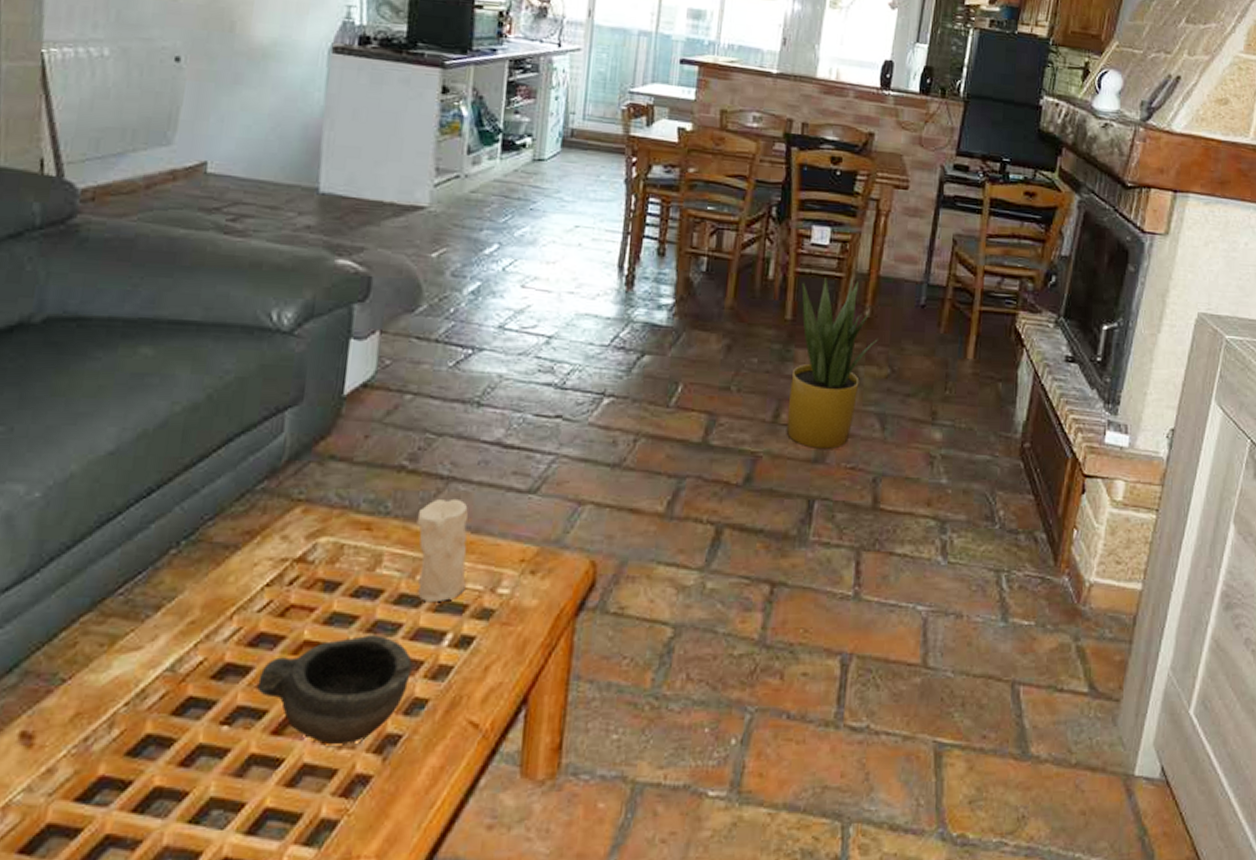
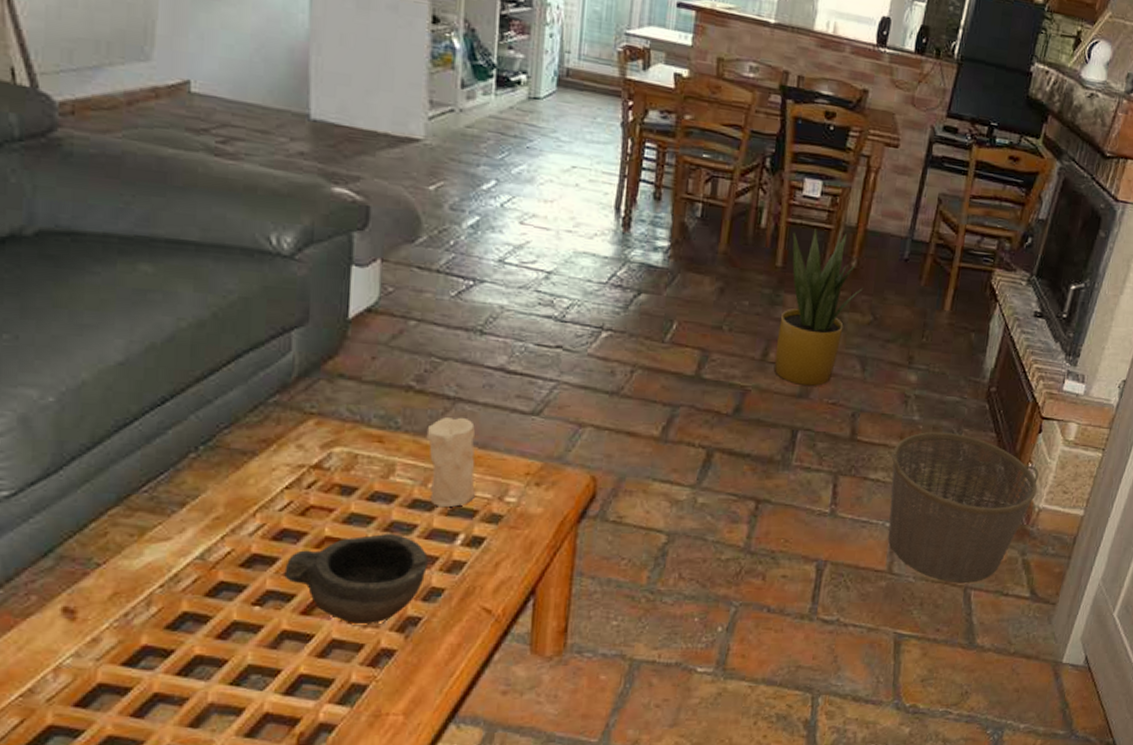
basket: none [919,496,1087,676] -> present [888,431,1039,583]

